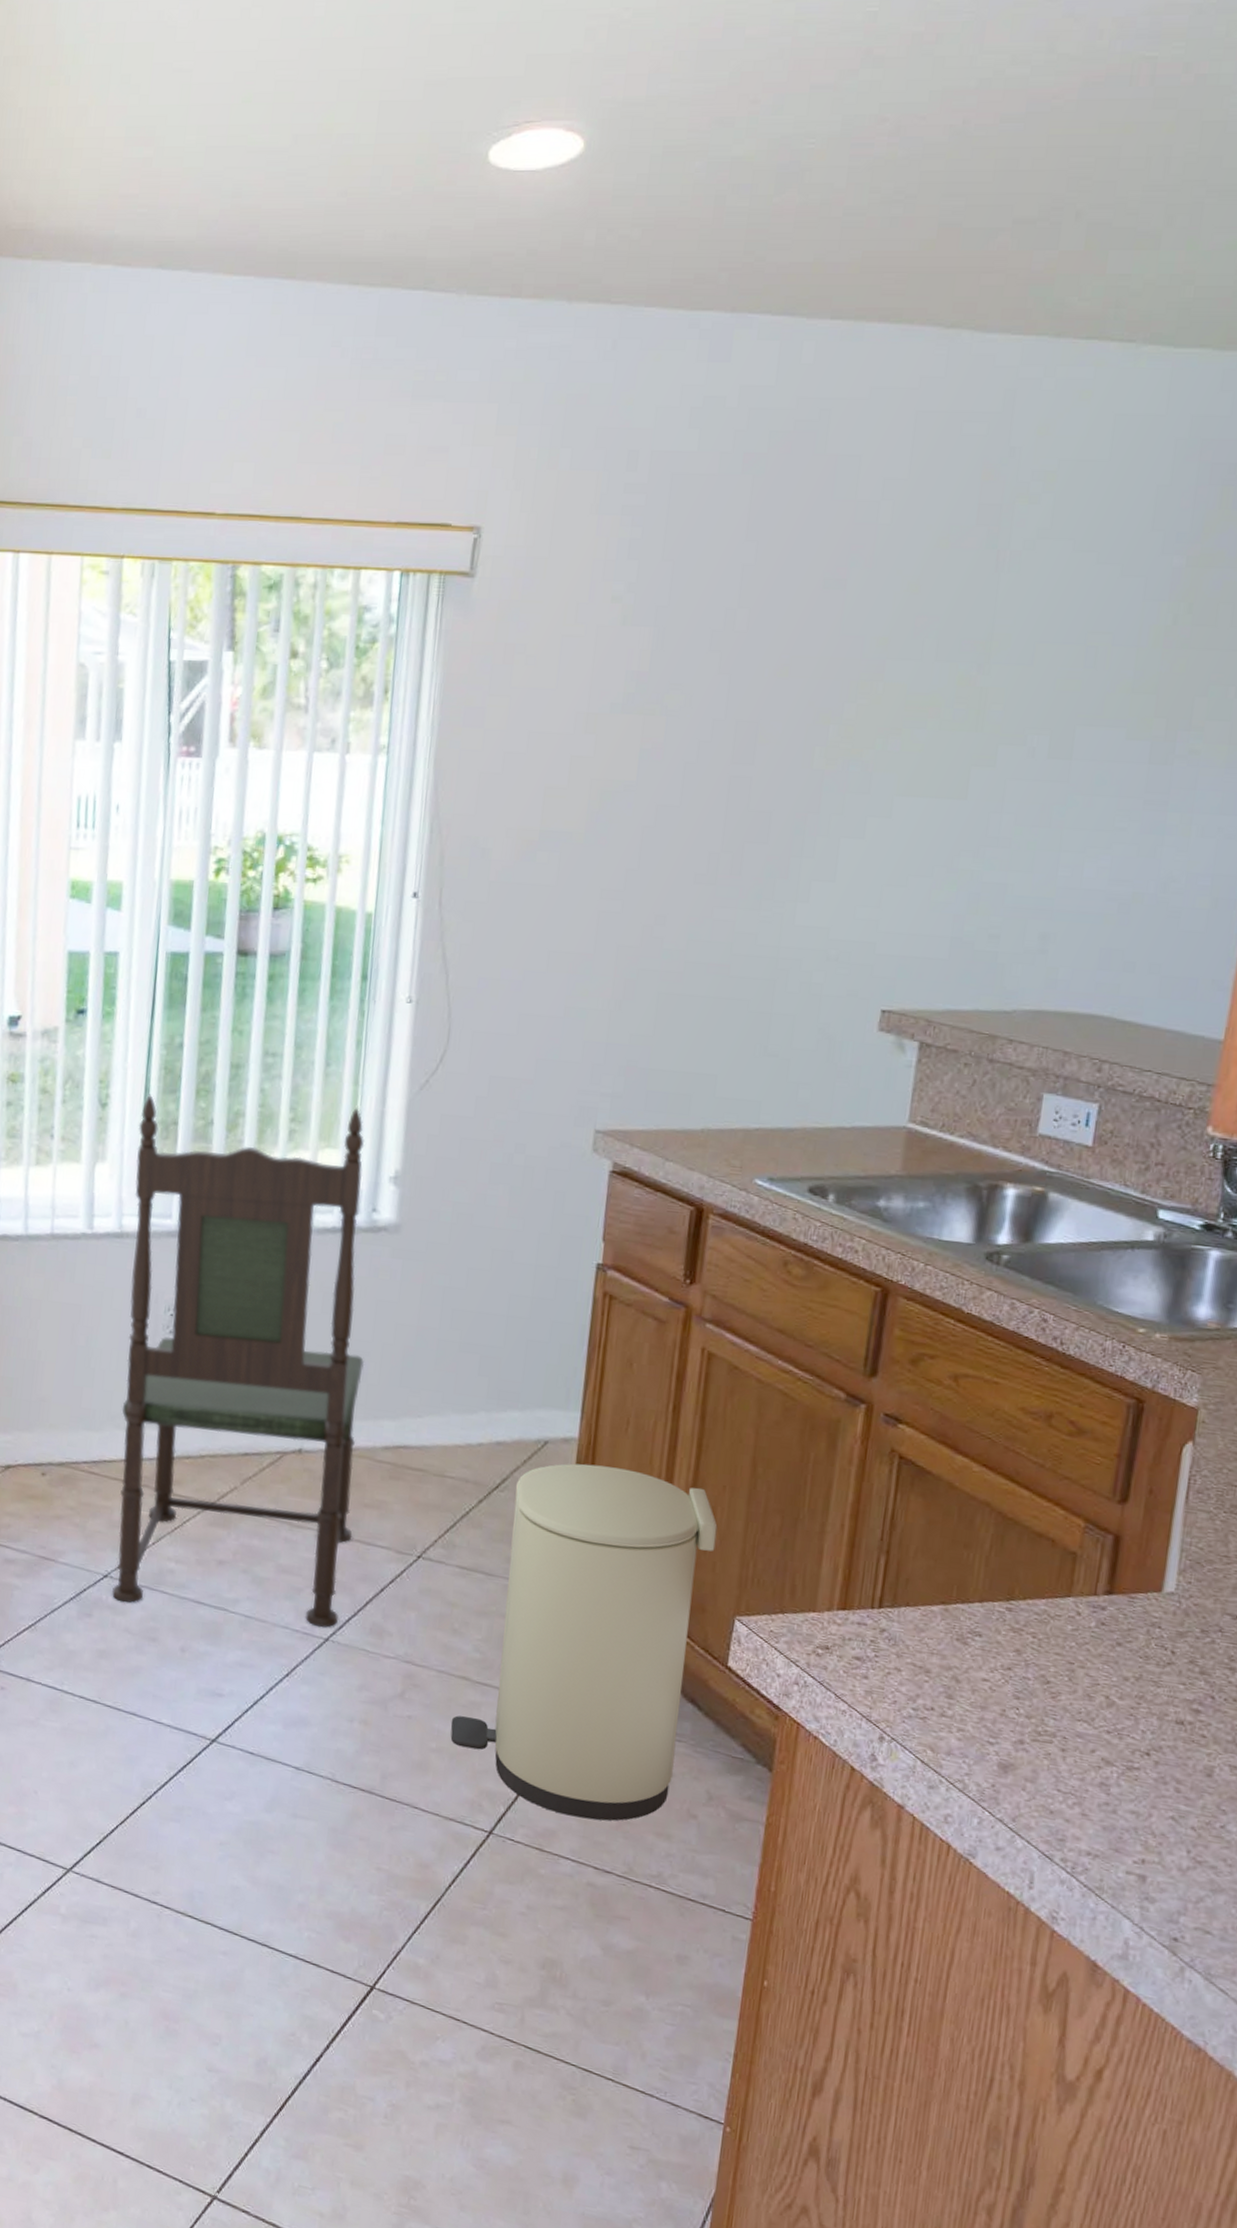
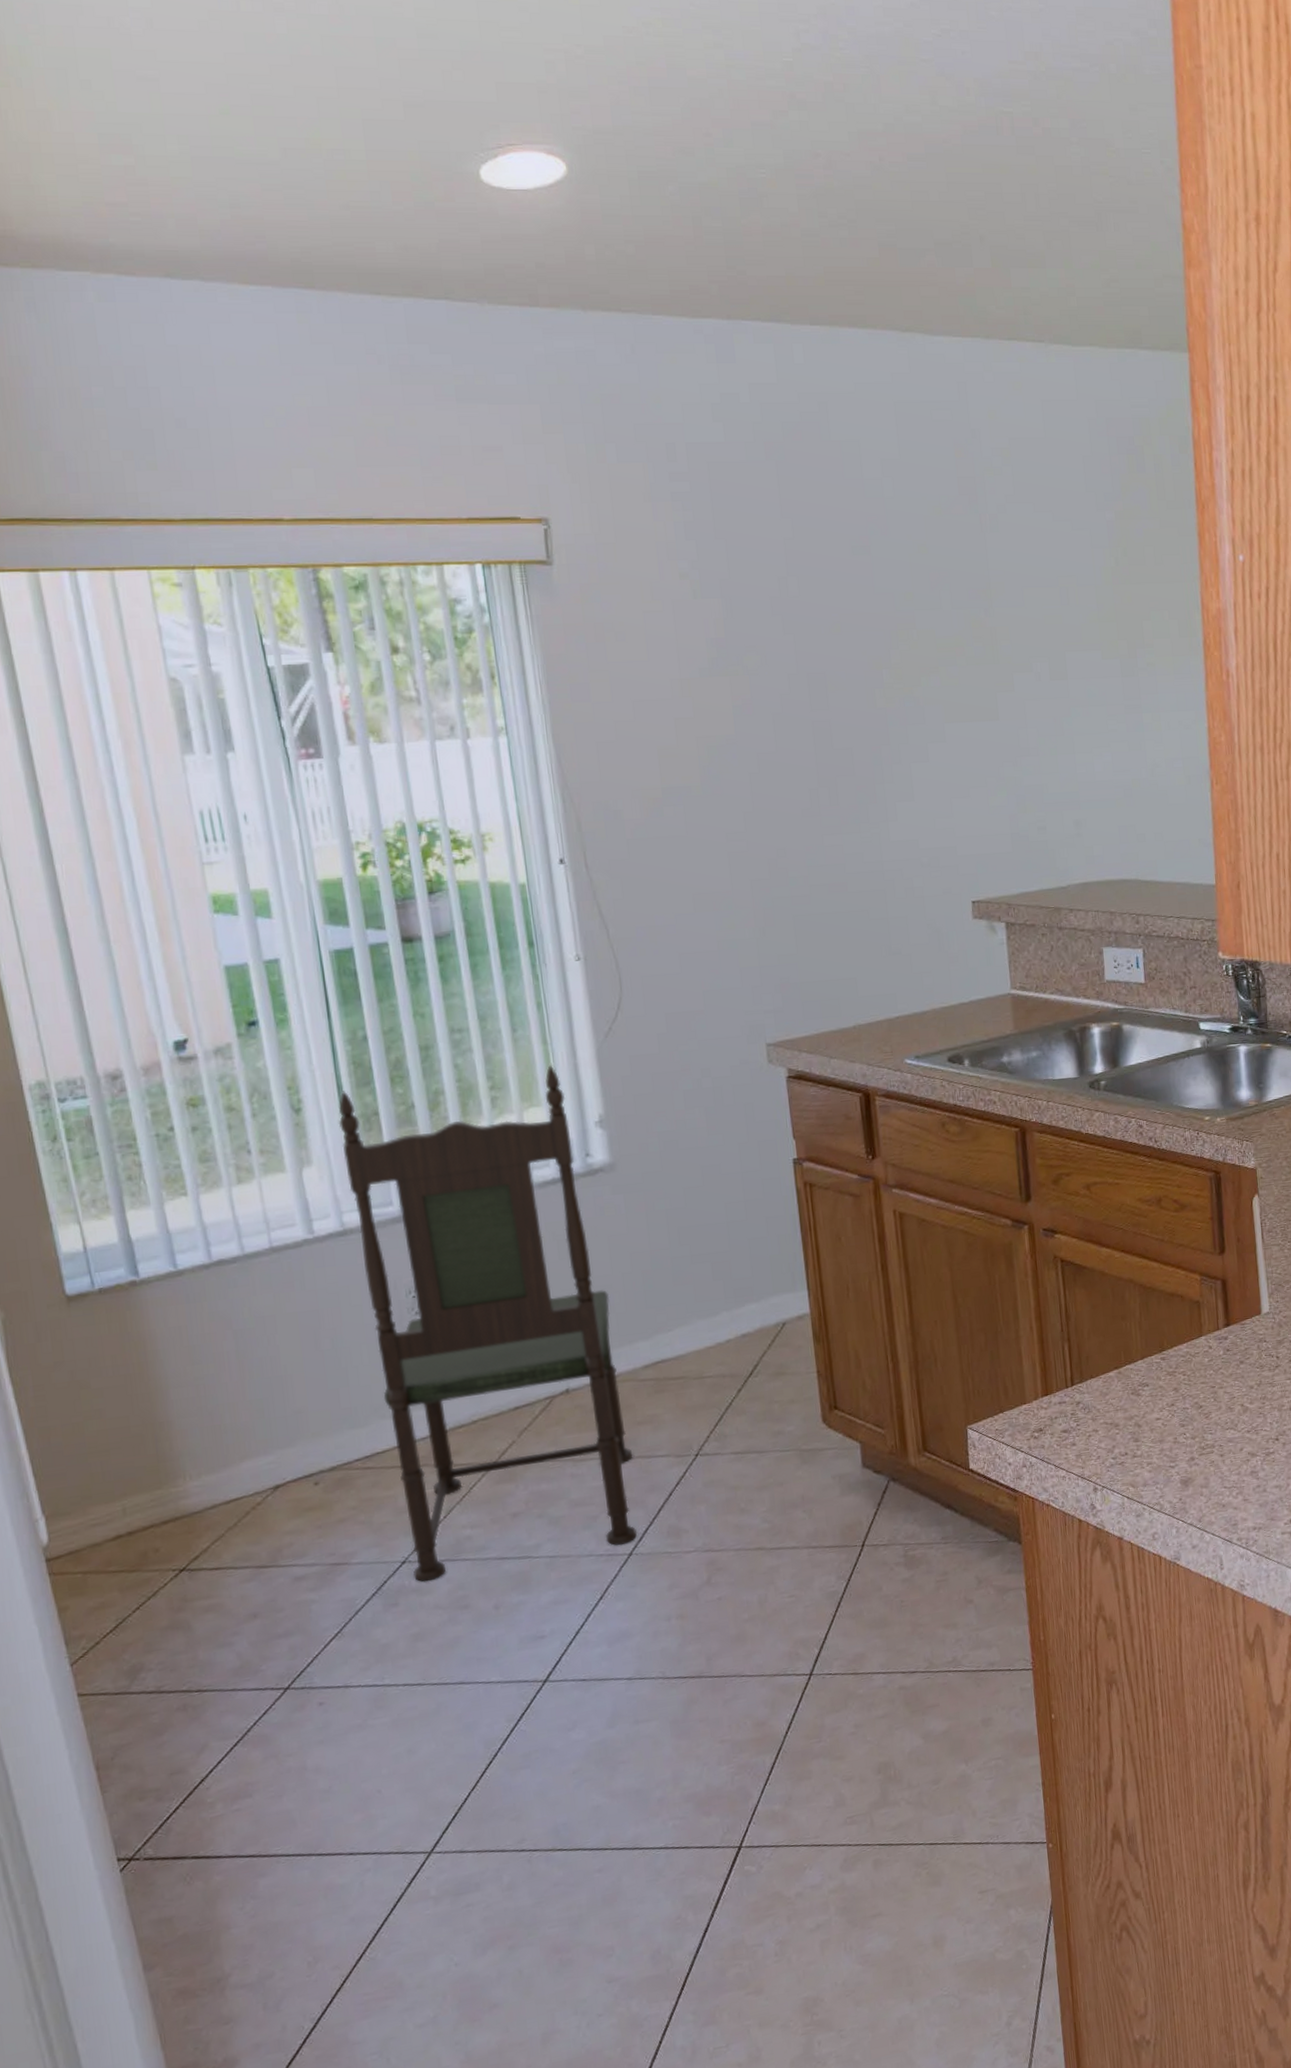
pedal bin: present [450,1463,718,1821] -> none [756,1327,947,1638]

